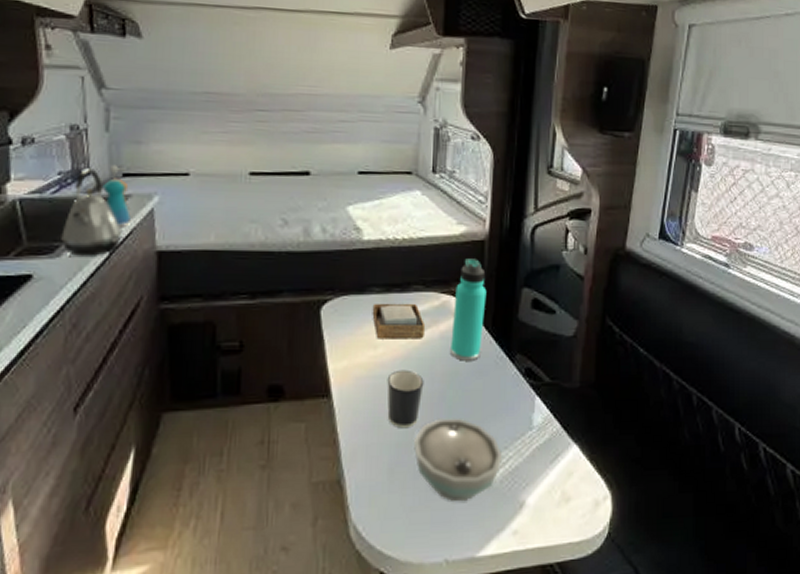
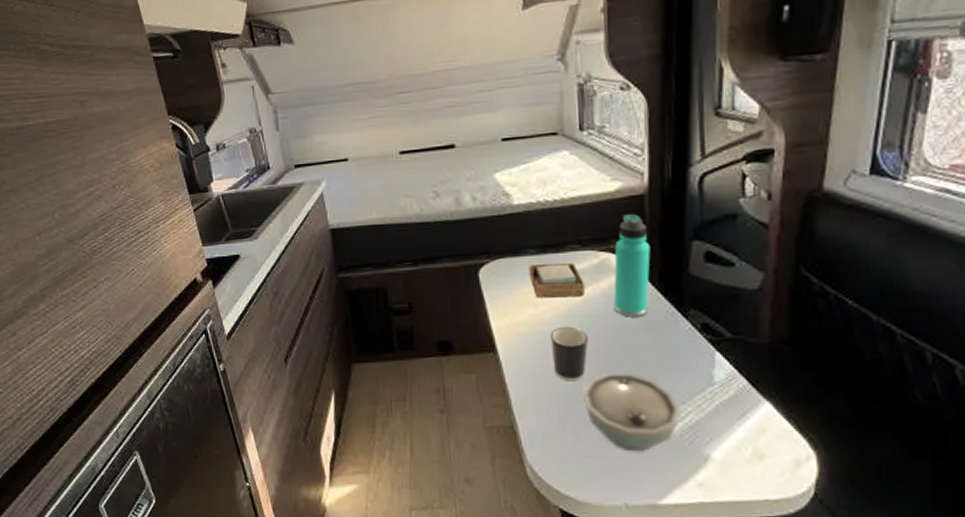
kettle: present [61,168,123,256] -> none [255,164,301,238]
soap dispenser: present [102,164,131,225] -> none [280,158,306,209]

